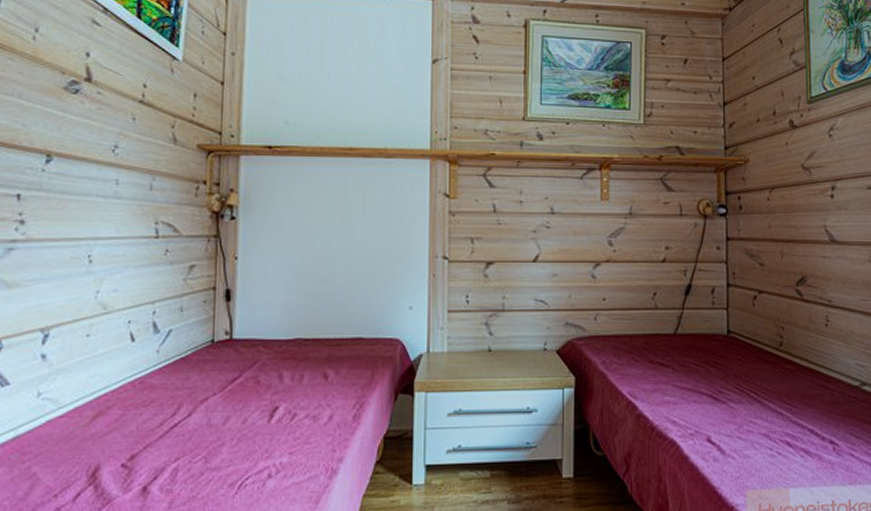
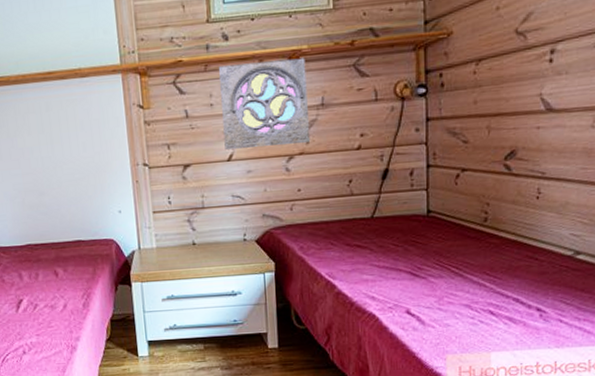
wall ornament: none [531,164,618,251] -> present [219,58,311,149]

